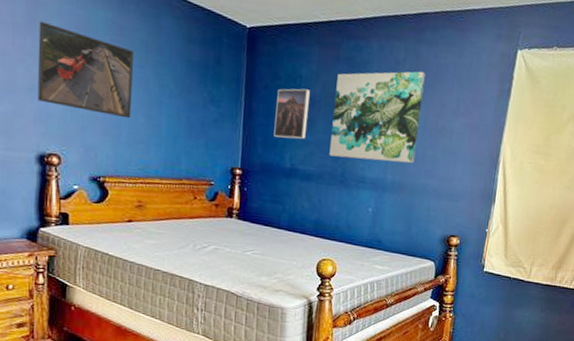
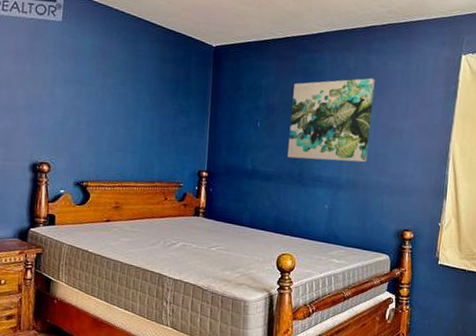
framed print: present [37,21,134,119] -> none [33,50,115,130]
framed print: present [274,88,310,139] -> none [236,98,269,143]

